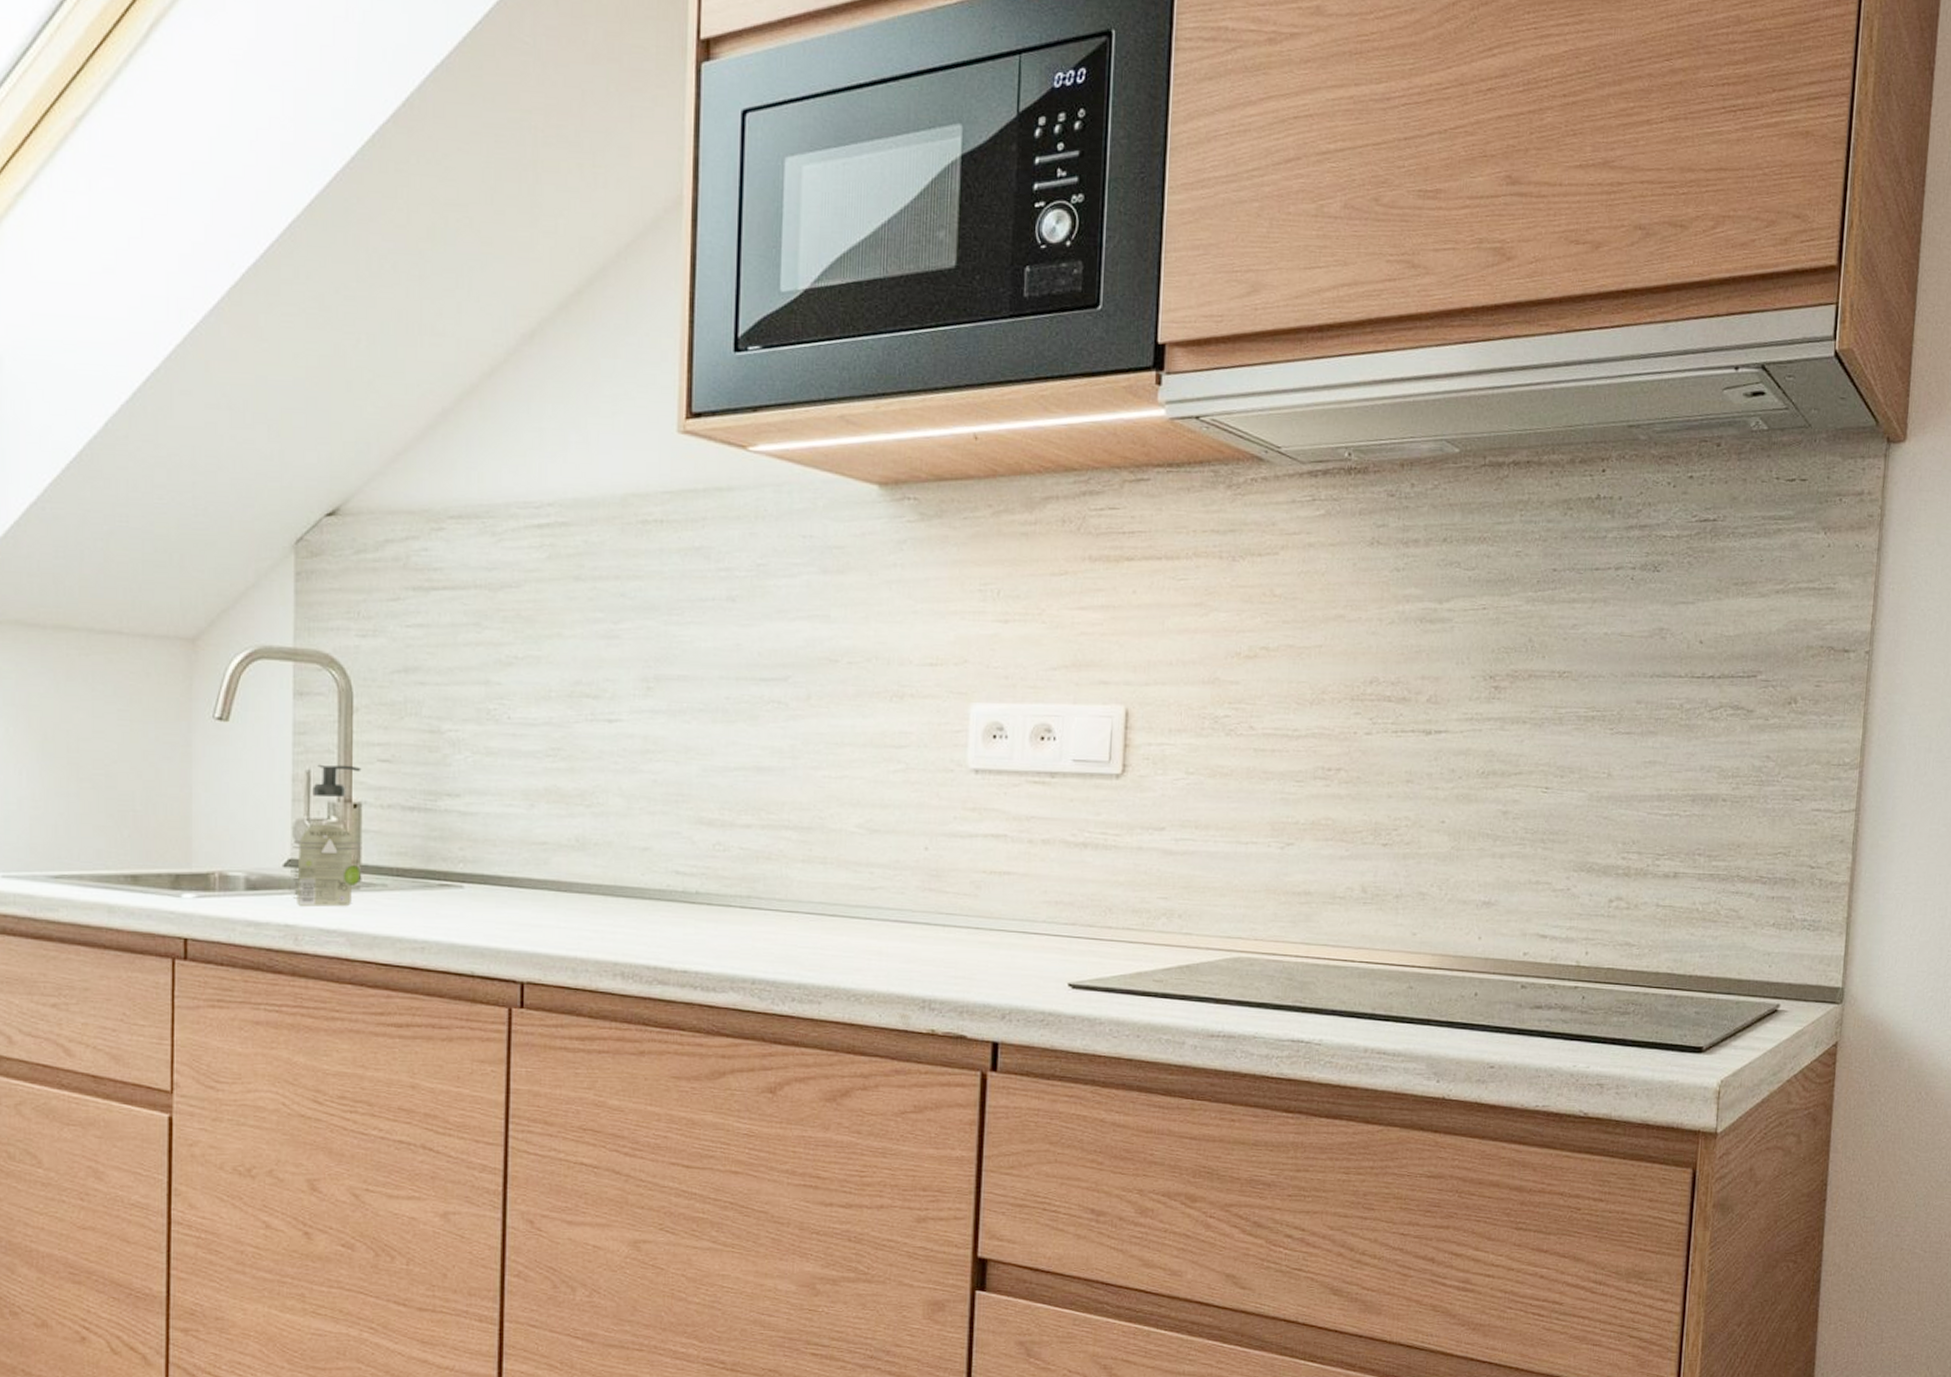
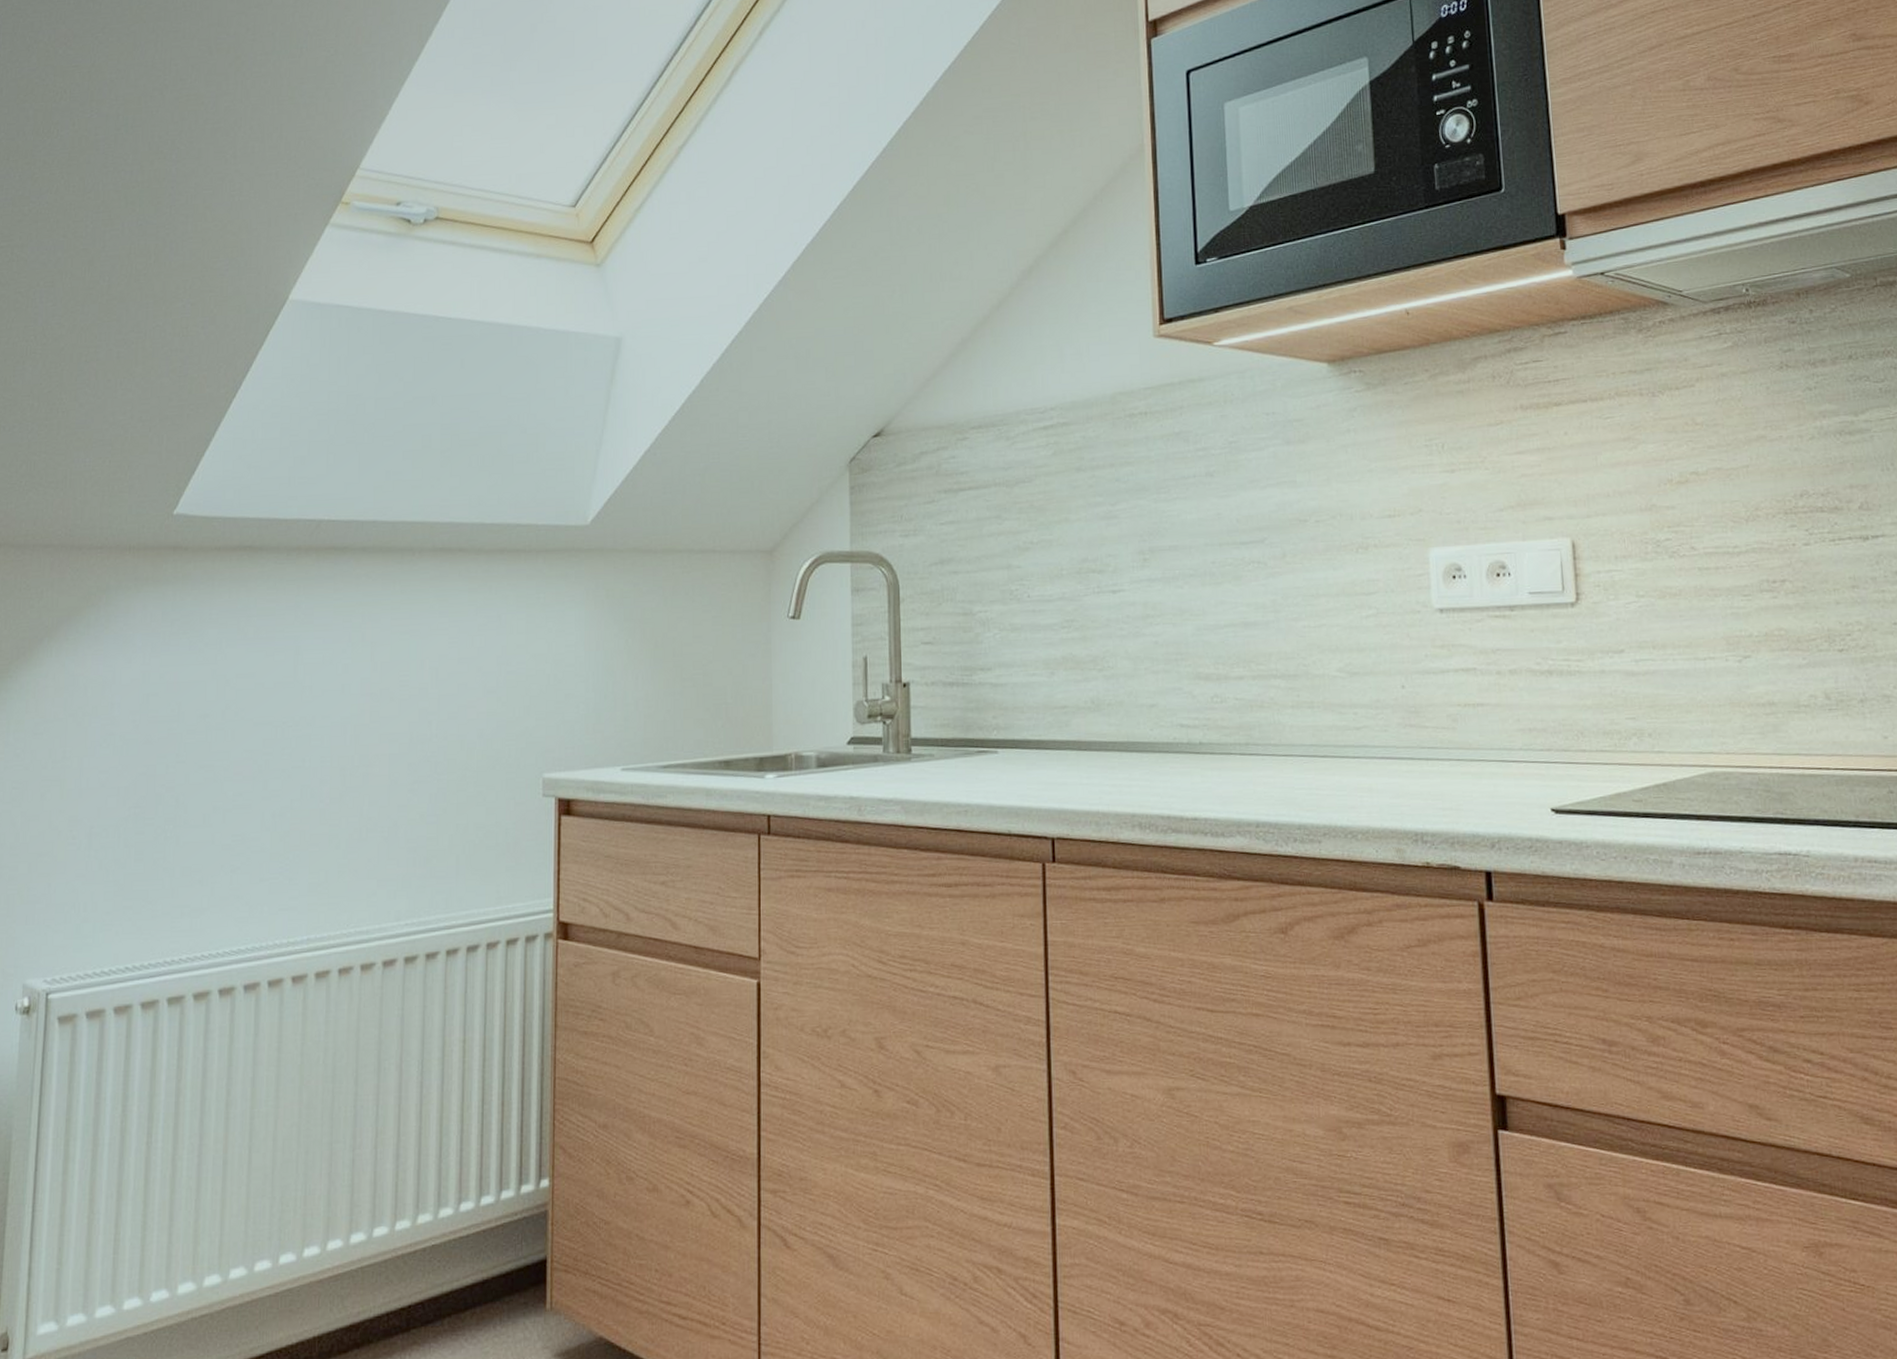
soap dispenser: present [292,764,363,908] -> none [854,649,912,780]

